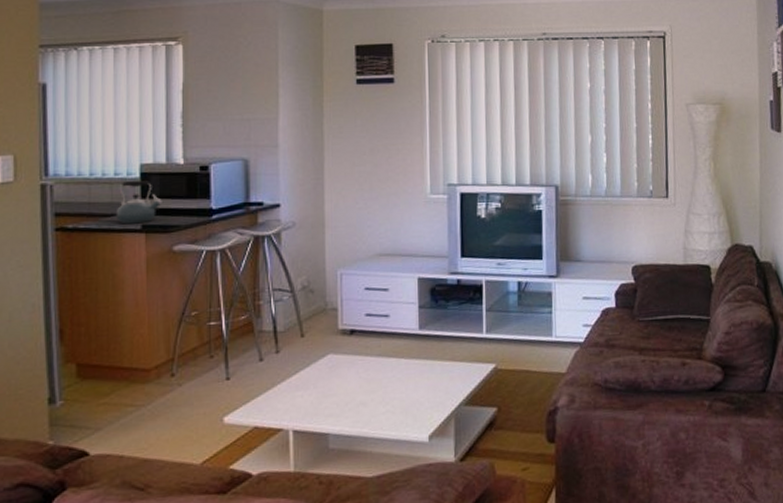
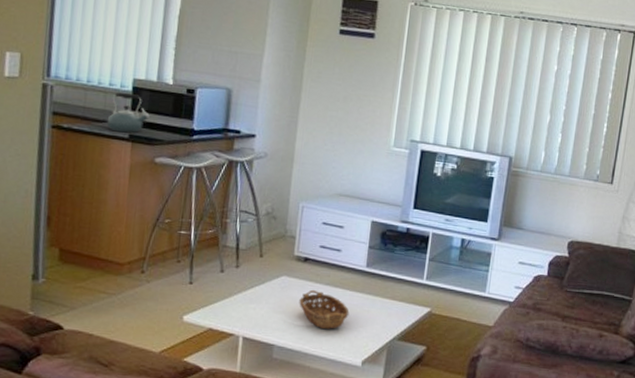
basket: none [350,364,408,406] -> present [299,289,350,329]

